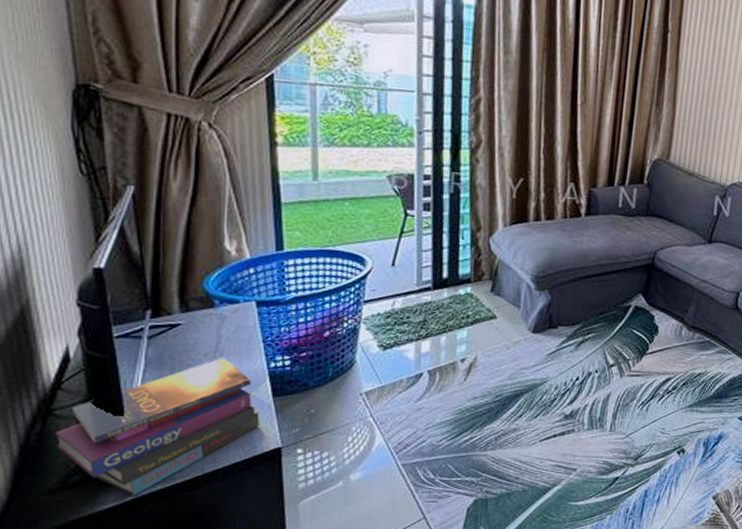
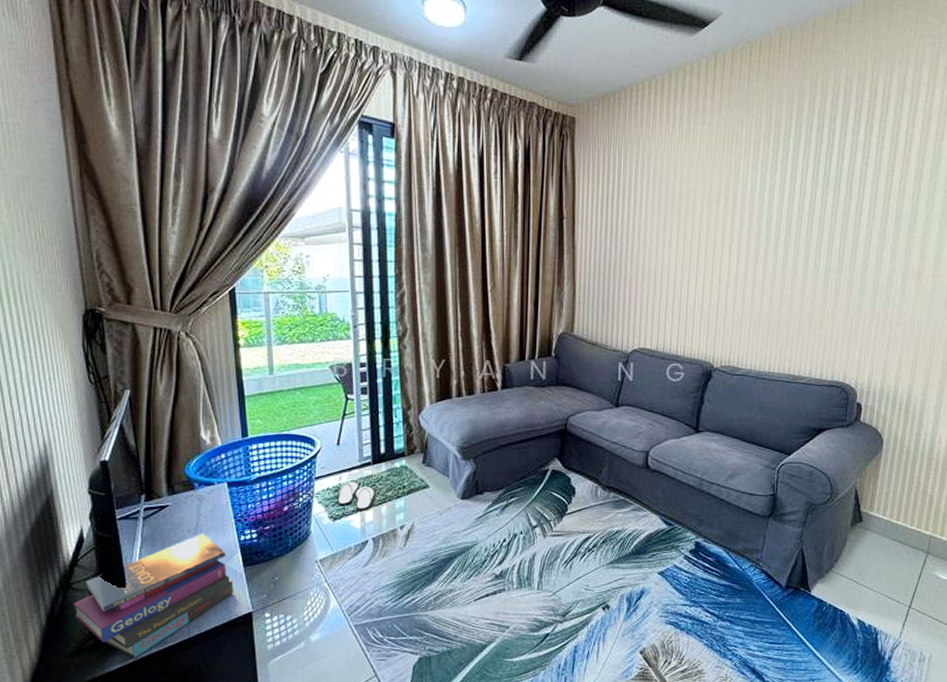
slippers: none [389,307,434,340] -> present [337,482,375,510]

